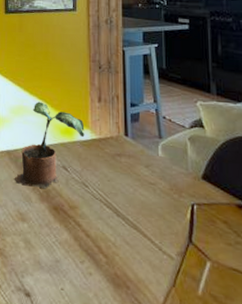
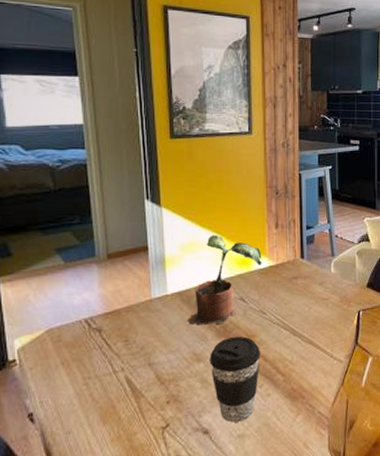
coffee cup: none [33,203,82,294] -> present [210,336,260,423]

